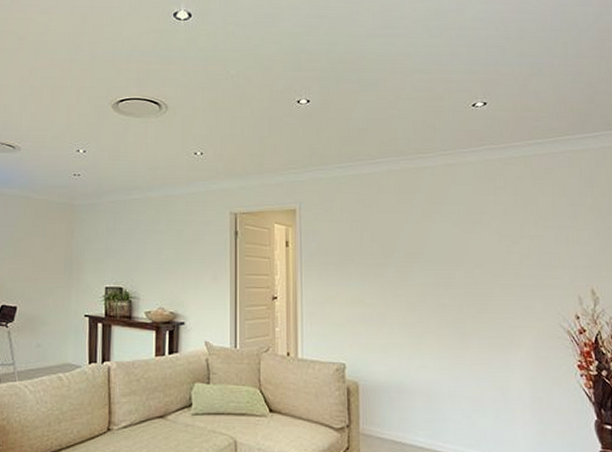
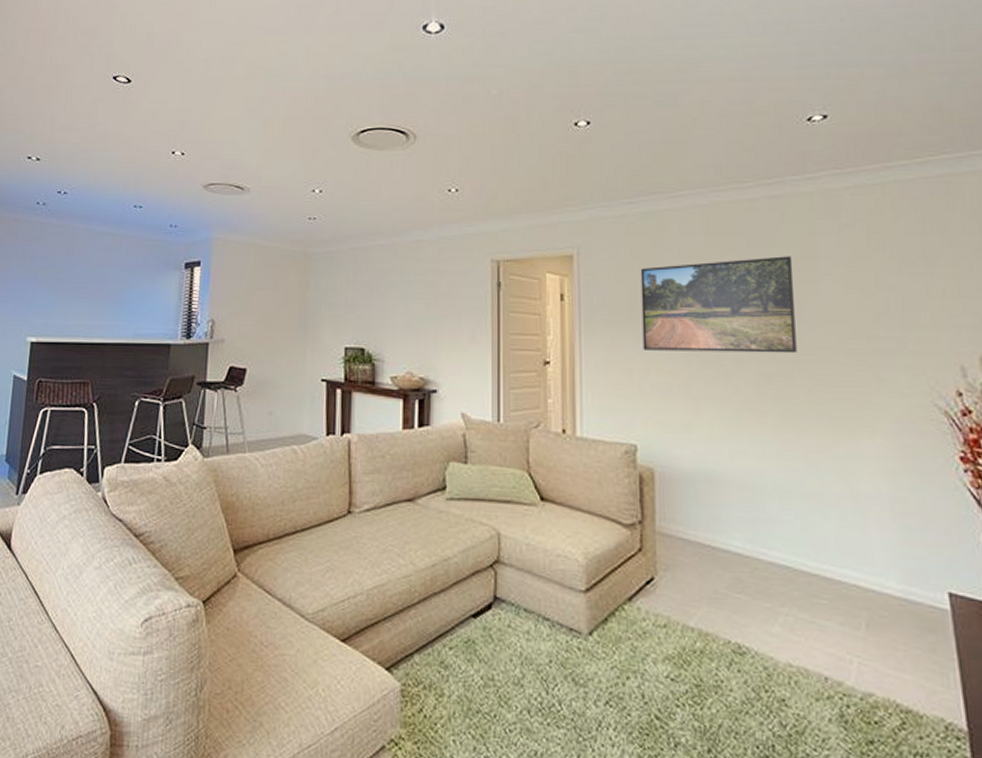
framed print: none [348,212,465,288] -> present [640,256,797,354]

